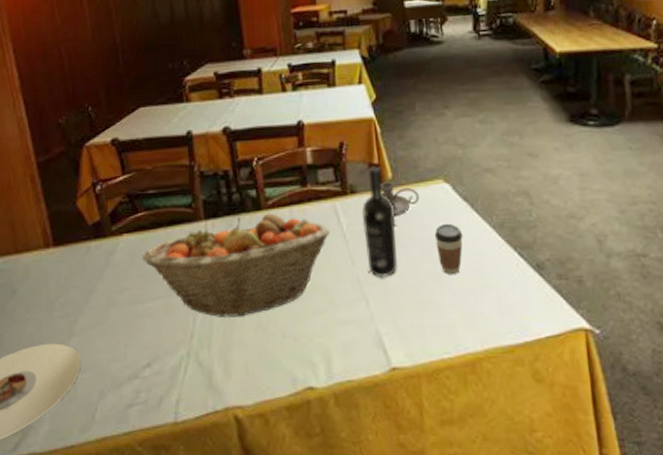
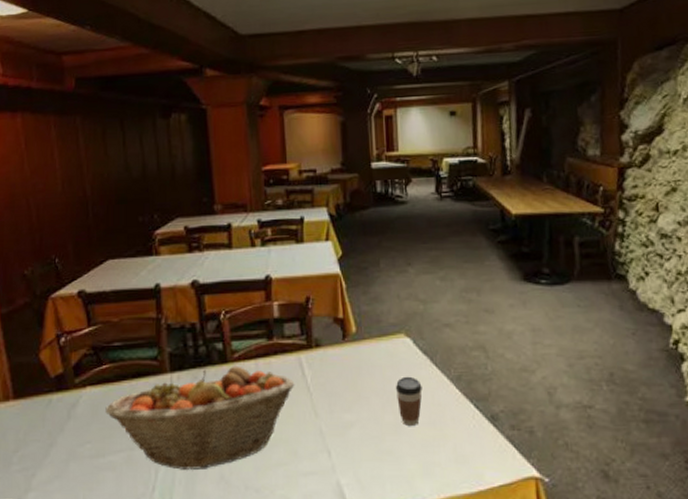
wine bottle: present [362,166,398,278] -> none [327,320,360,430]
candle holder: present [380,182,419,217] -> none [344,335,382,370]

